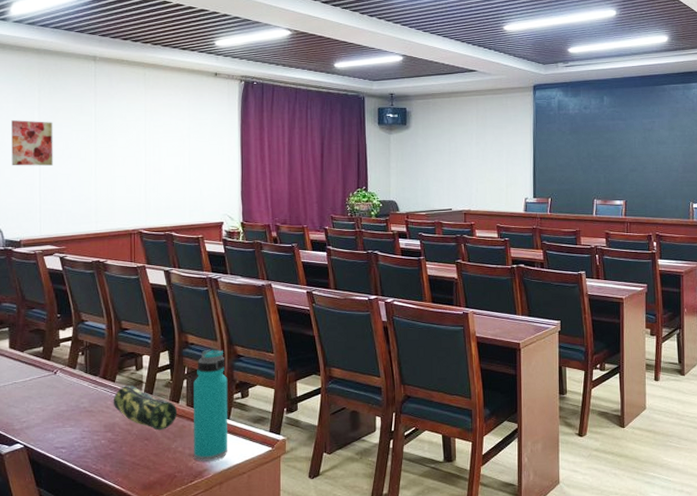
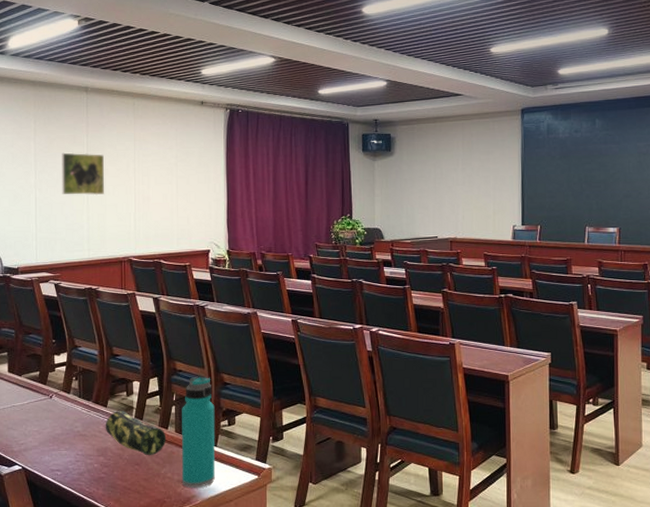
wall art: present [11,120,53,166] -> none [9,150,48,196]
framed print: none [68,123,113,167] -> present [62,152,104,196]

